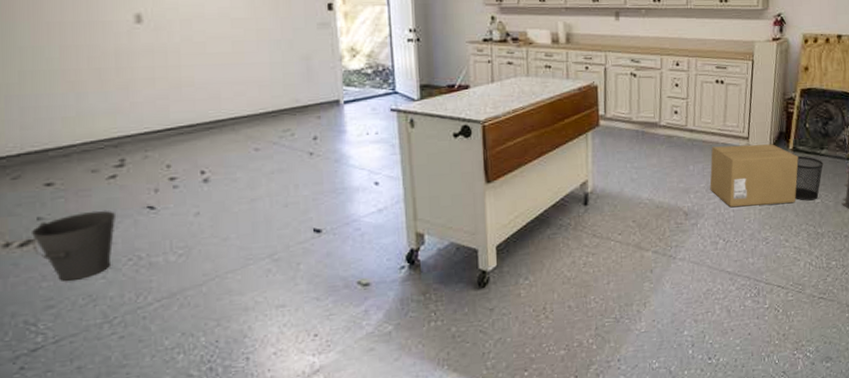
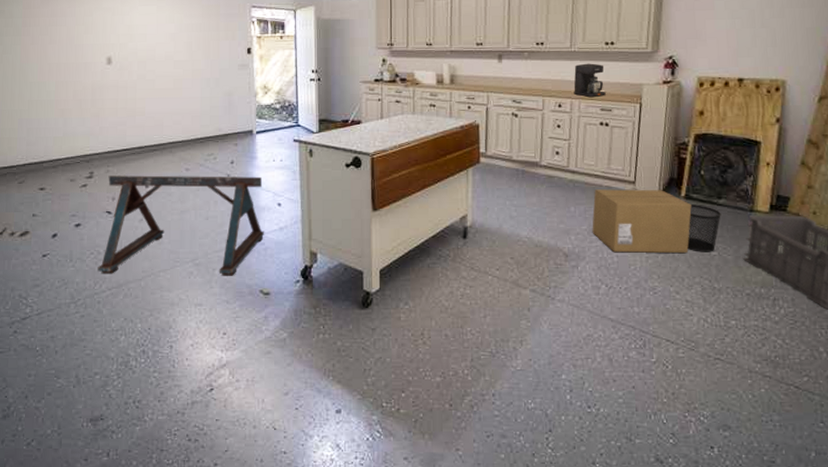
bucket: present [32,210,115,281] -> none [28,212,84,266]
sawhorse: none [139,152,361,283] -> present [97,175,265,276]
coffee maker: none [690,21,721,56] -> present [574,63,606,98]

